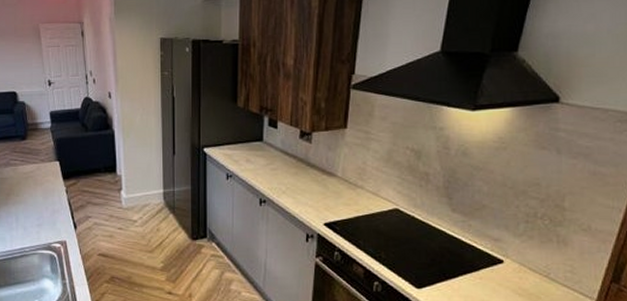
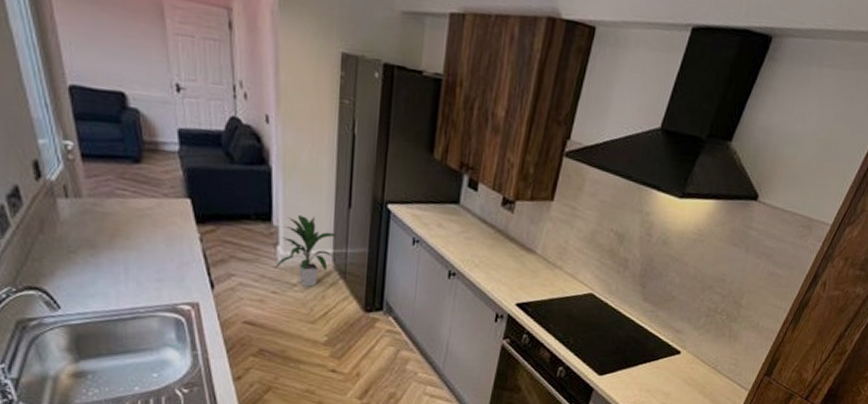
indoor plant: none [120,165,166,222] -> present [275,215,338,287]

